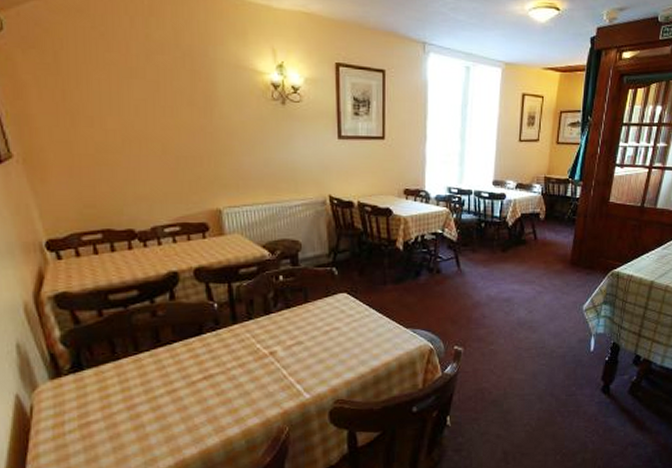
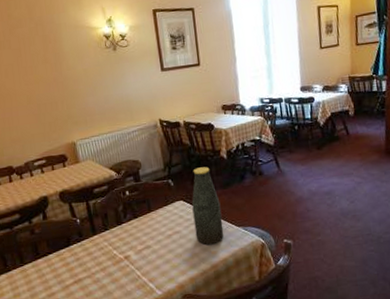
bottle: none [357,257,390,346] -> present [192,167,224,245]

